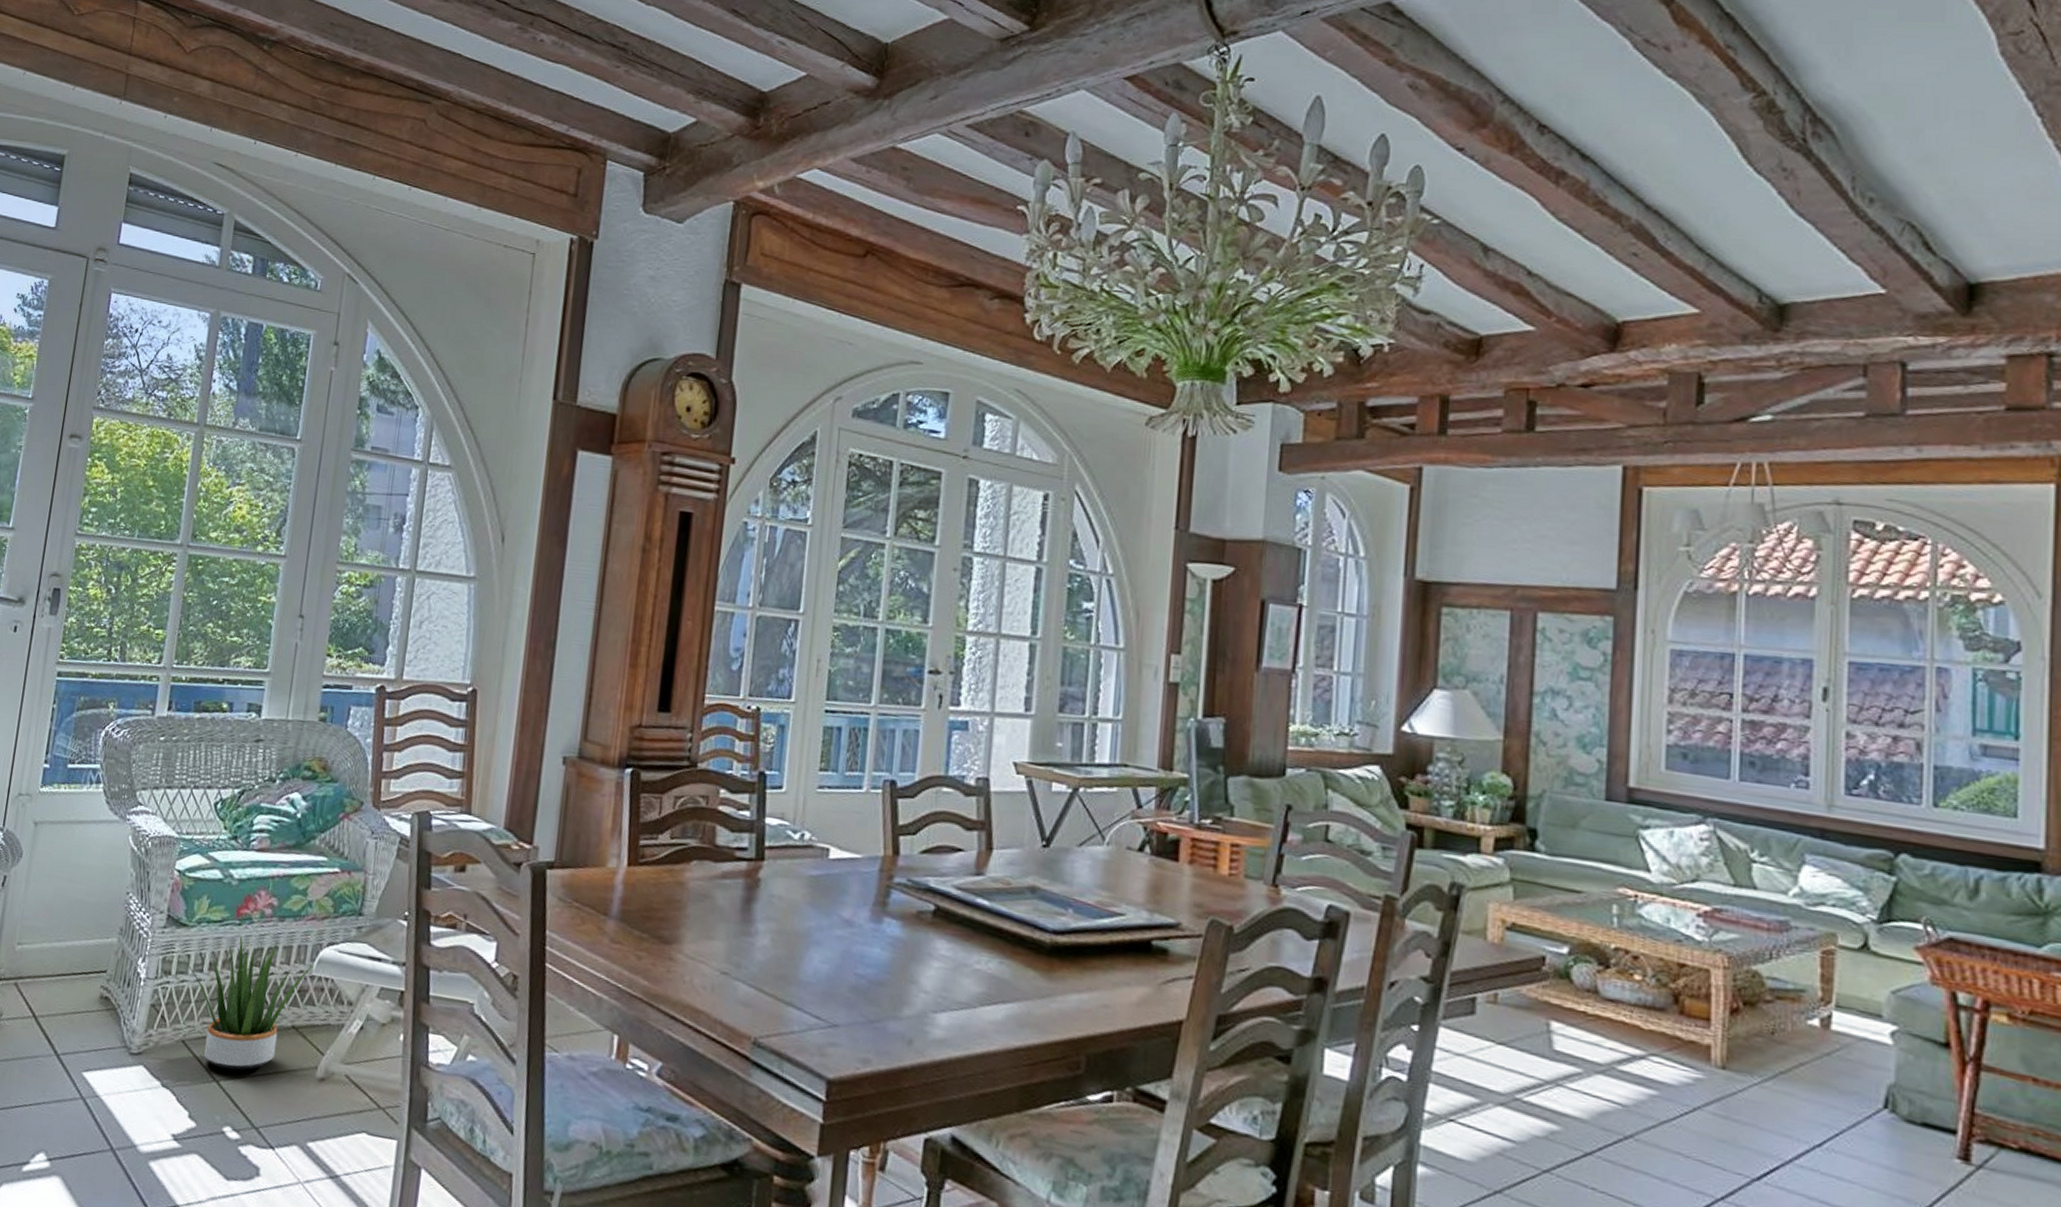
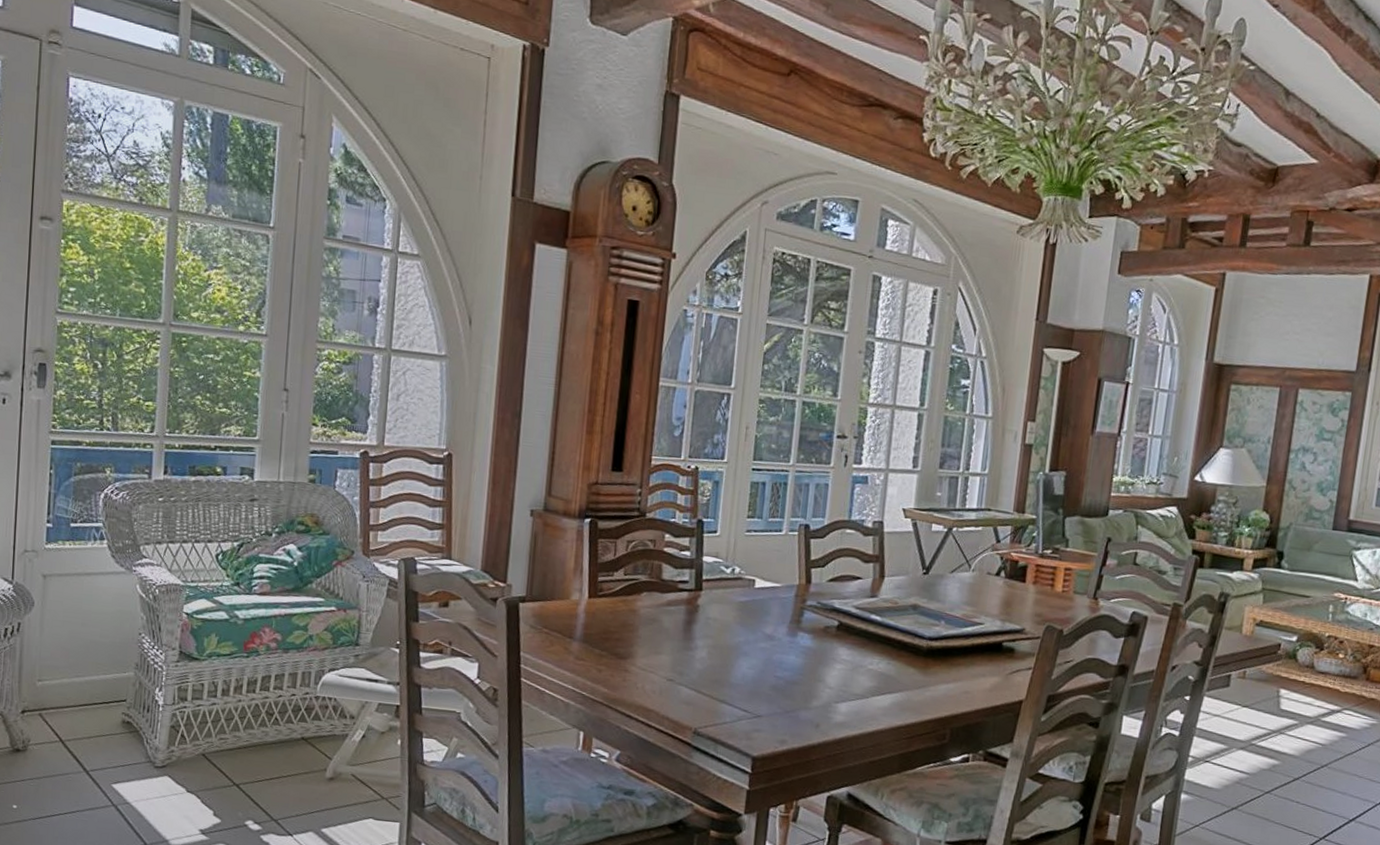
potted plant: present [184,937,315,1071] -> none [198,667,319,776]

